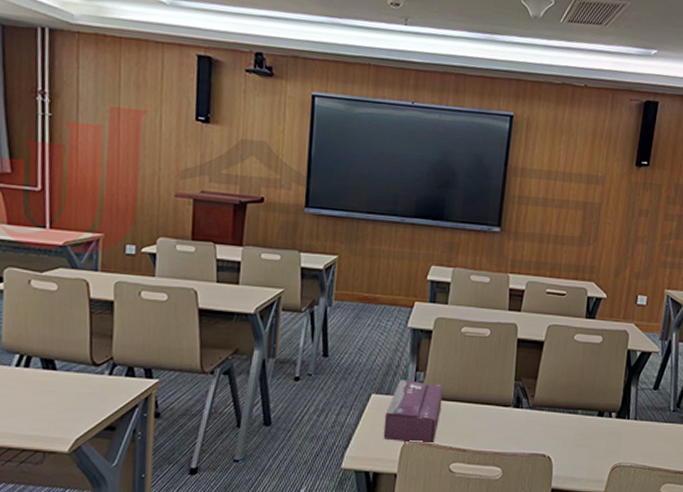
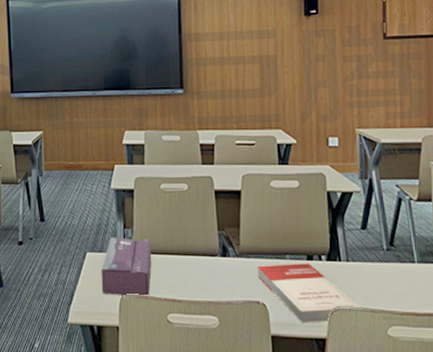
book: none [547,418,643,478] -> present [257,263,364,323]

